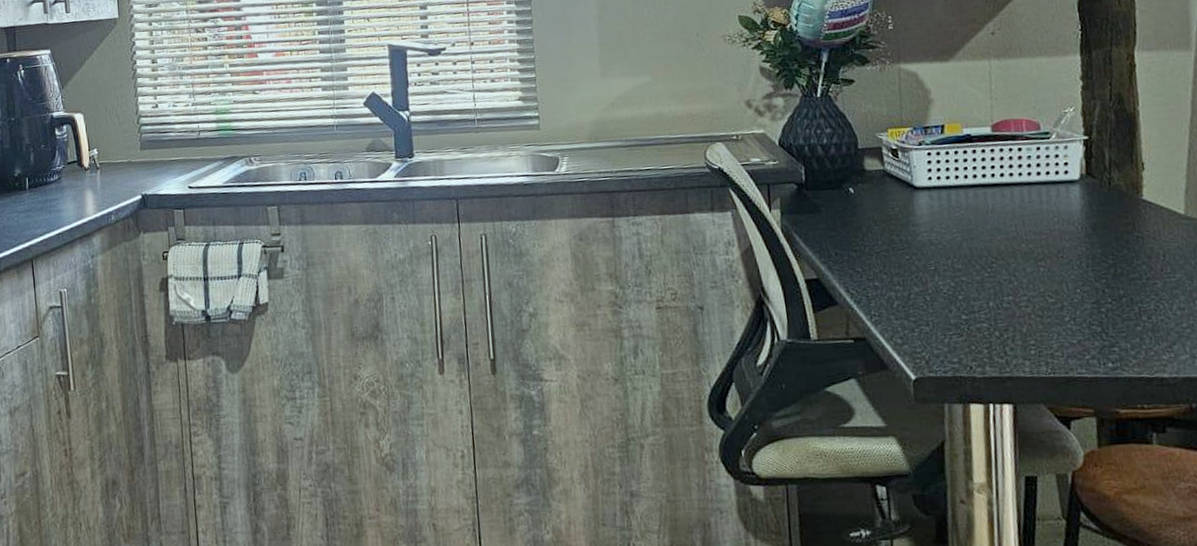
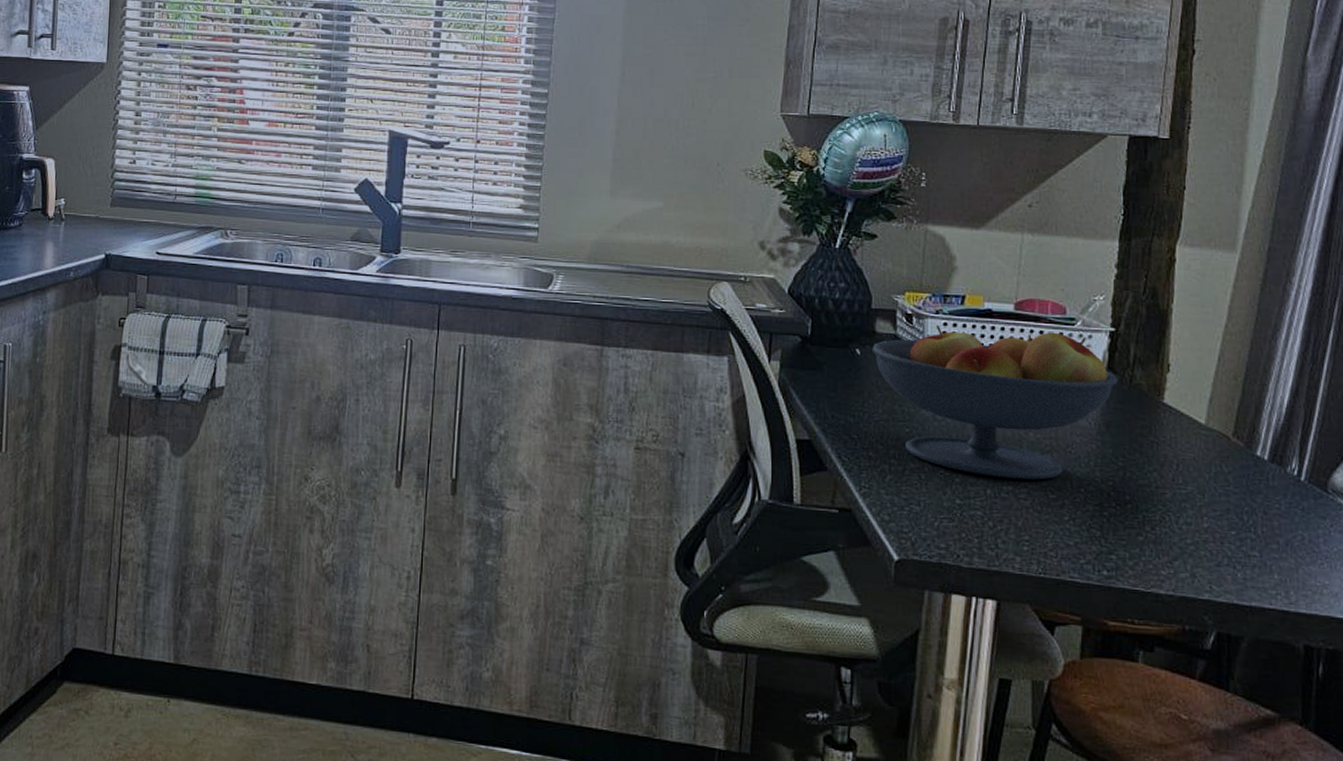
fruit bowl: none [864,147,1097,290] -> present [873,325,1118,480]

